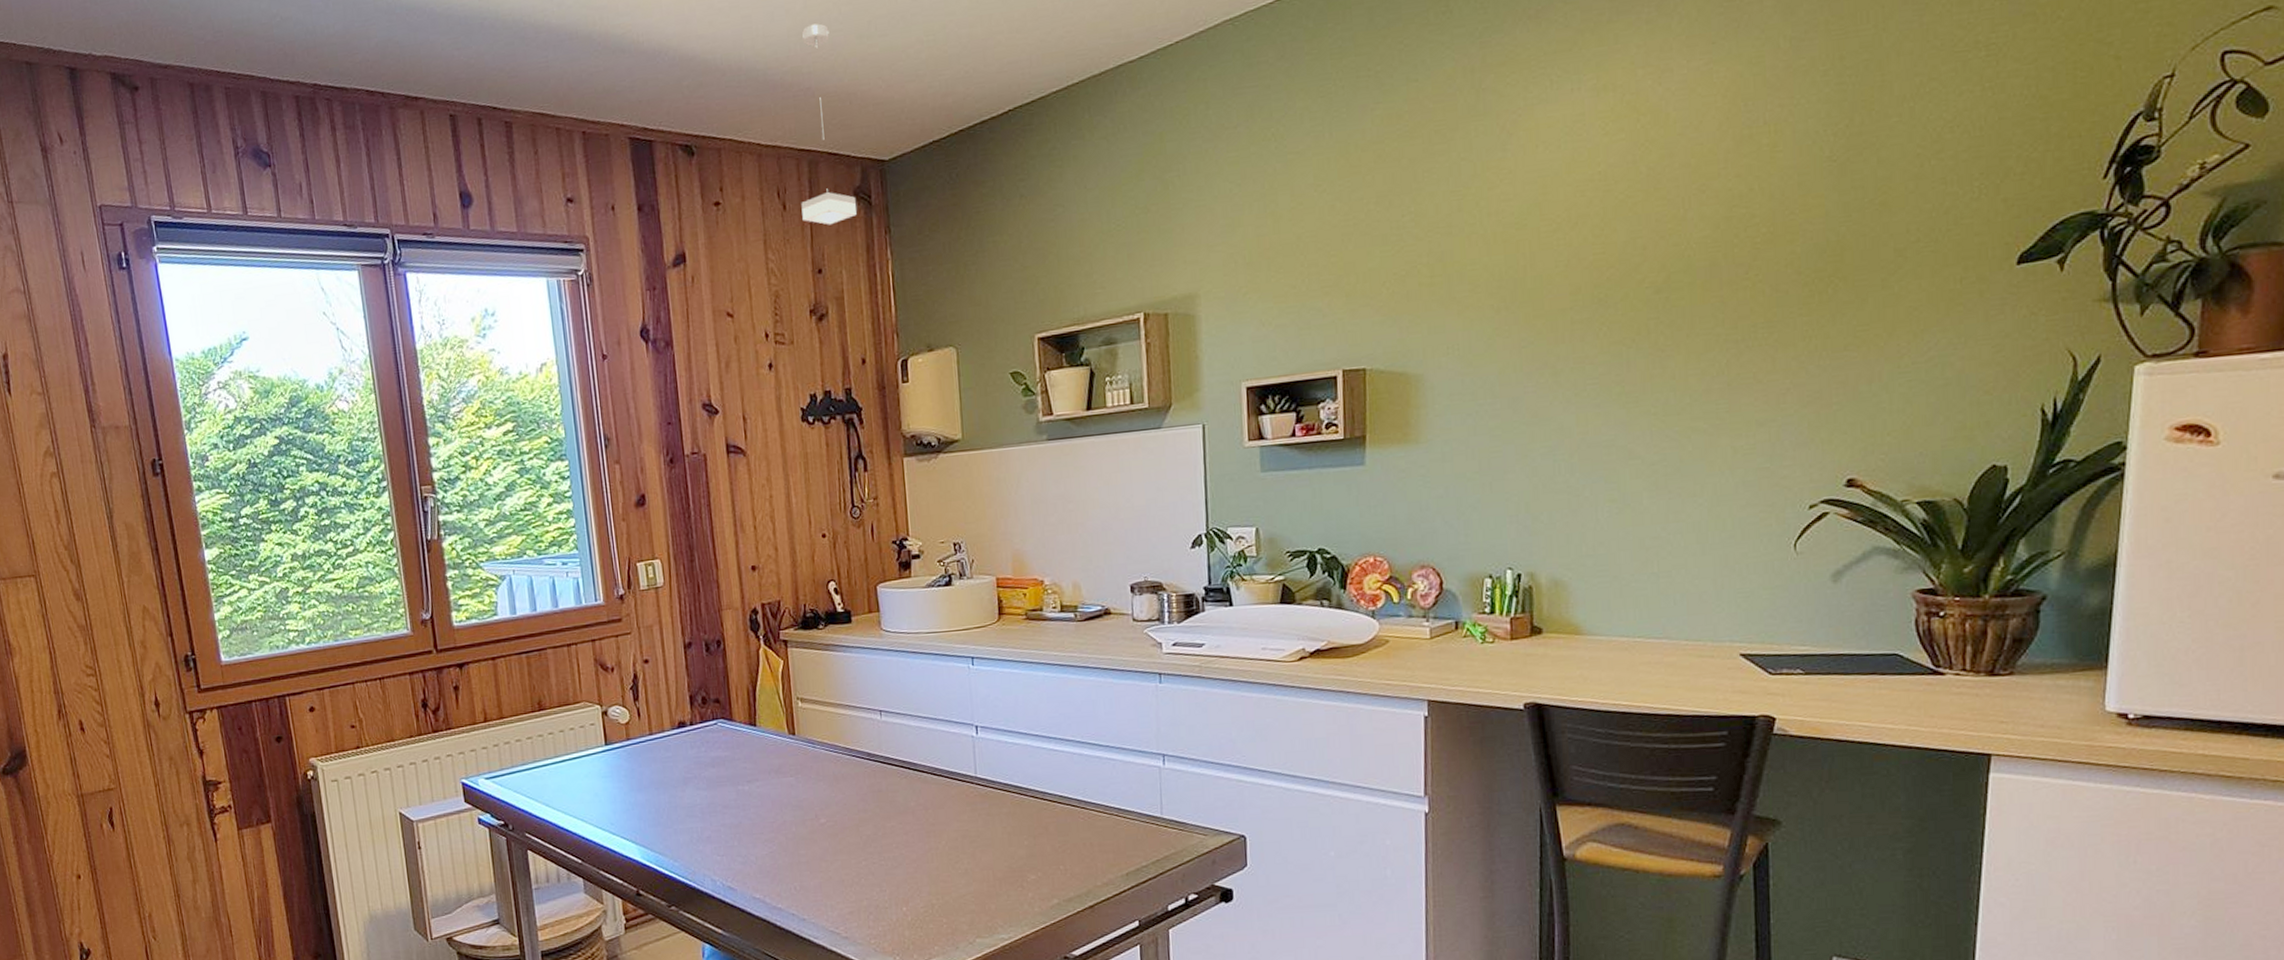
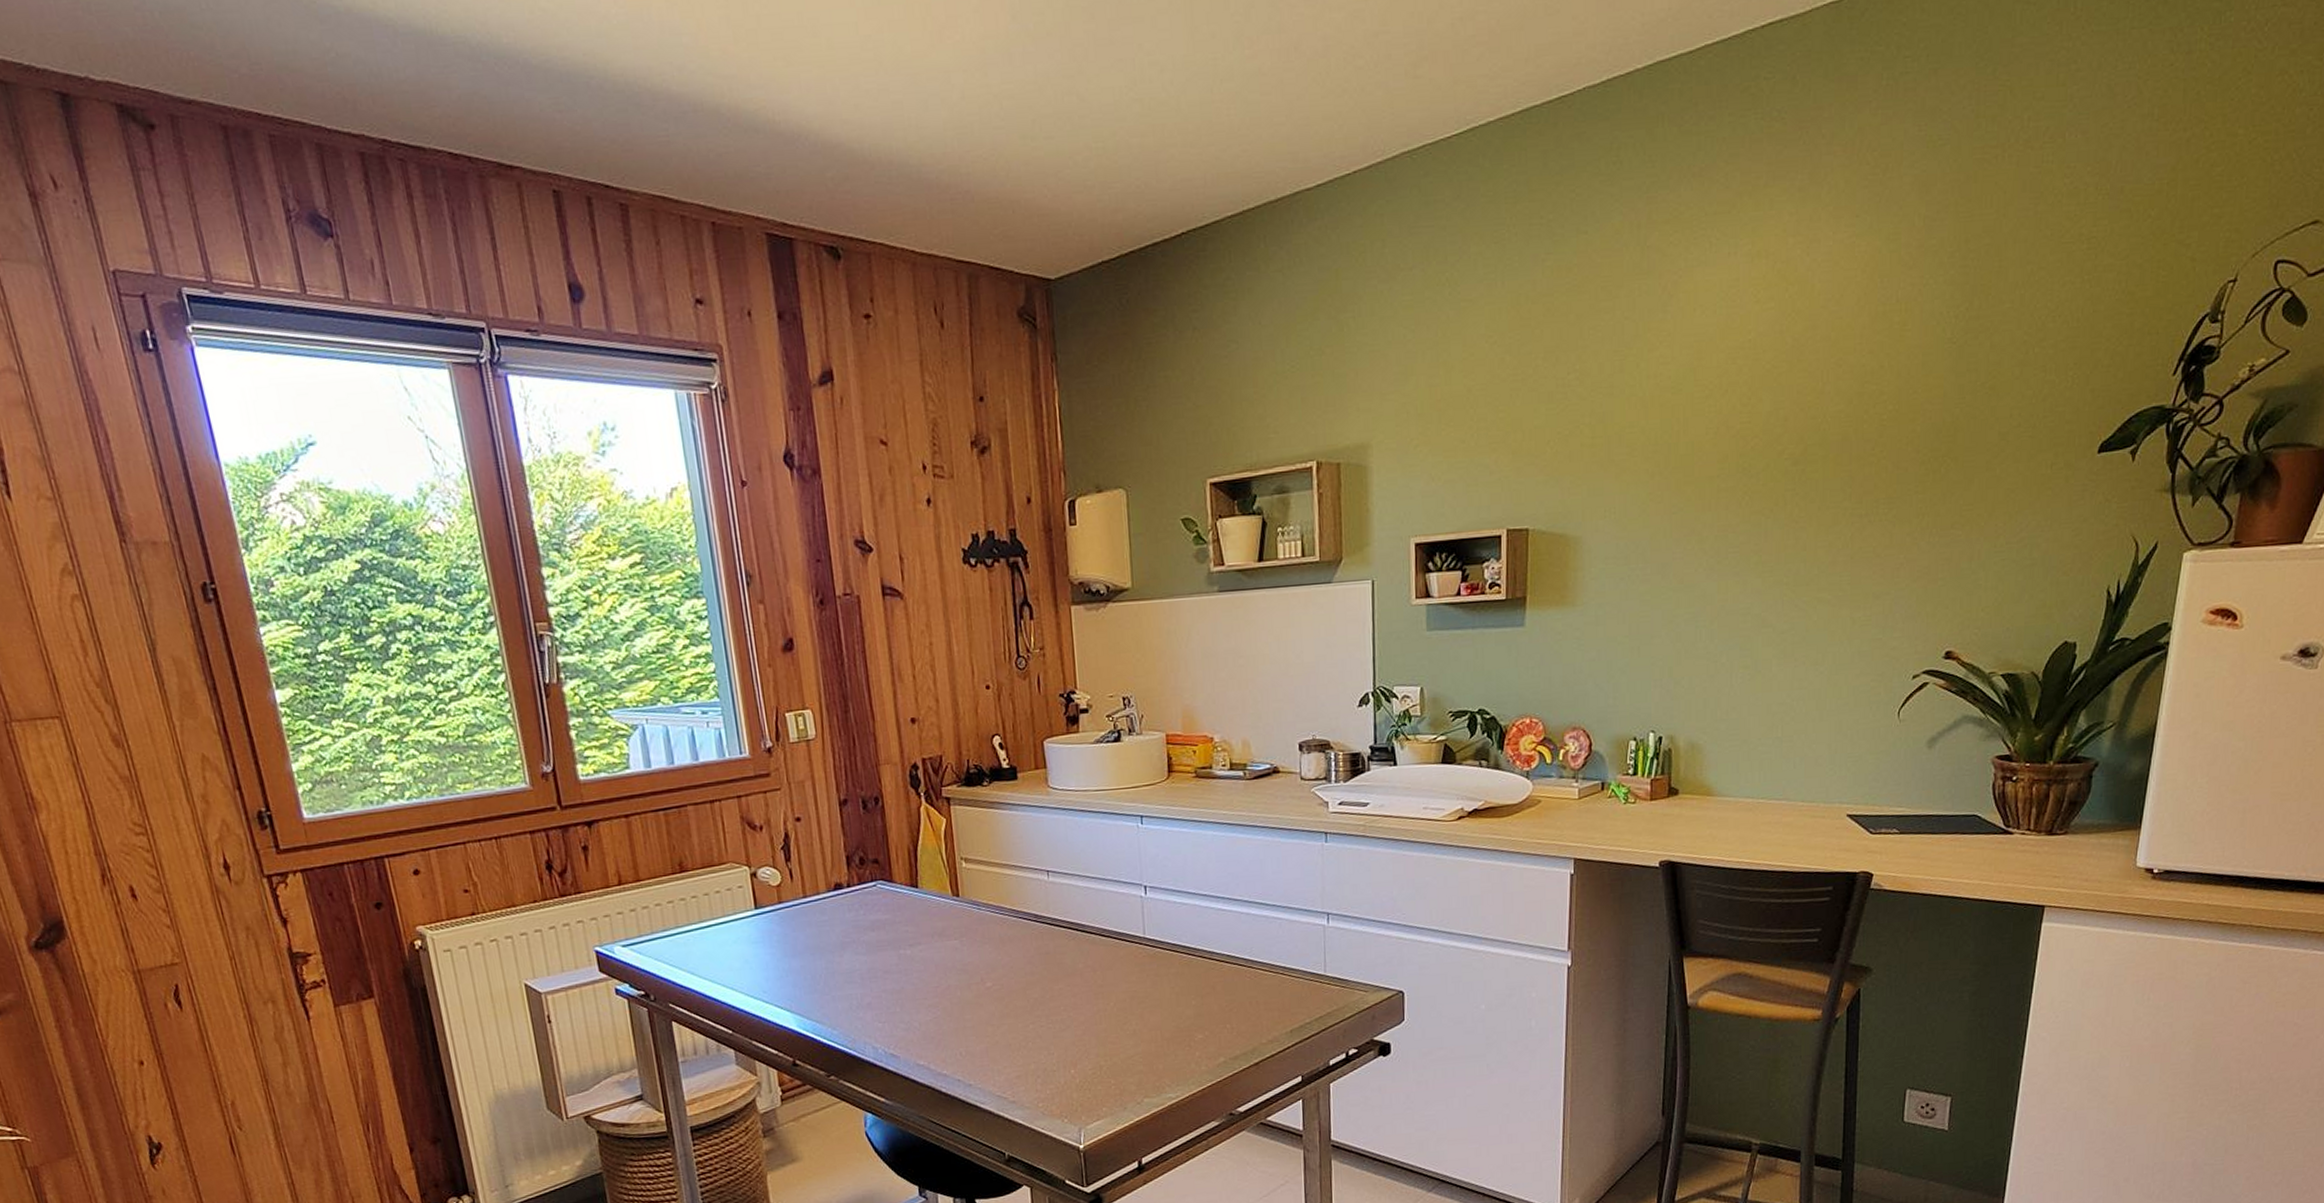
pendant lamp: present [801,23,857,225] -> none [960,117,1021,348]

